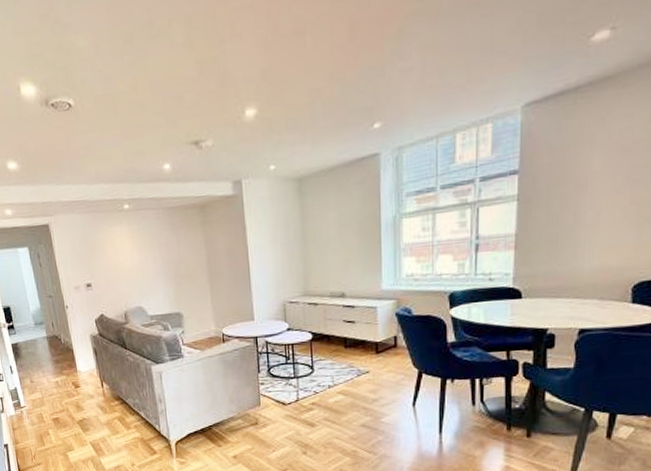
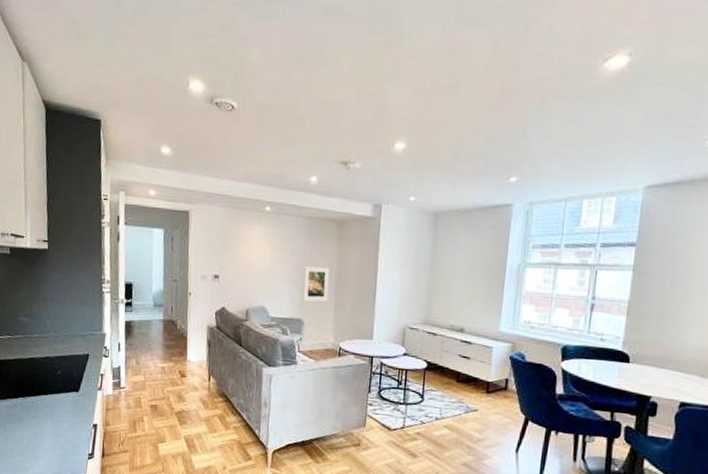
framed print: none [174,256,203,295] -> present [302,266,330,302]

